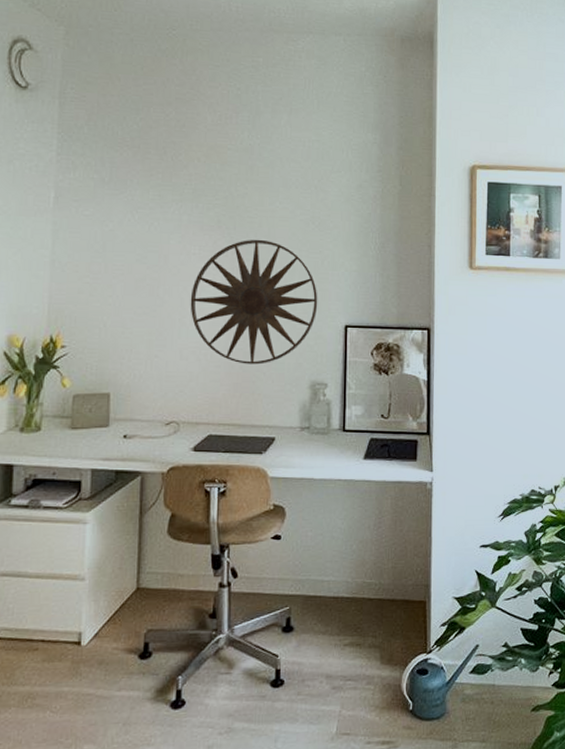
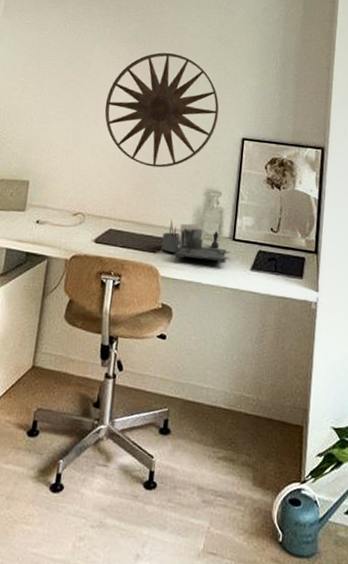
desk organizer: none [268,416,342,456] -> present [161,218,231,264]

